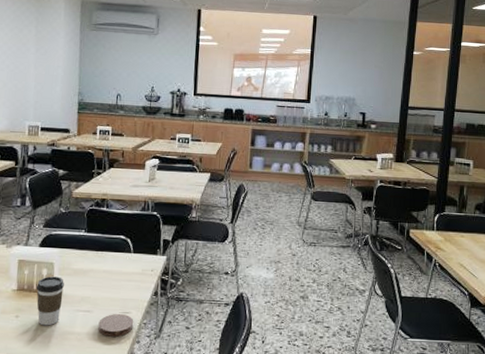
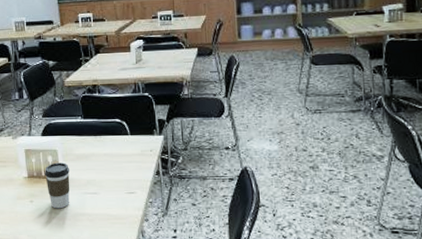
coaster: present [98,313,134,337] -> none [106,193,140,216]

